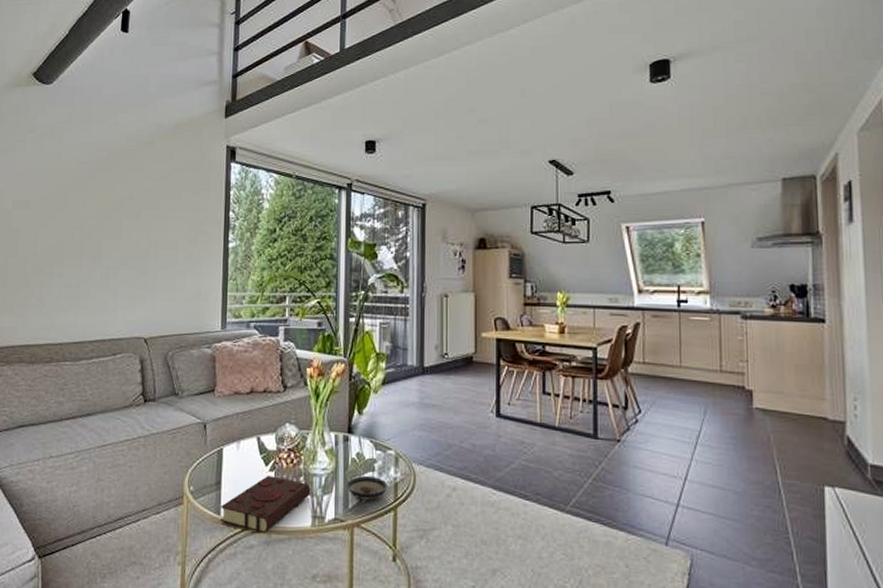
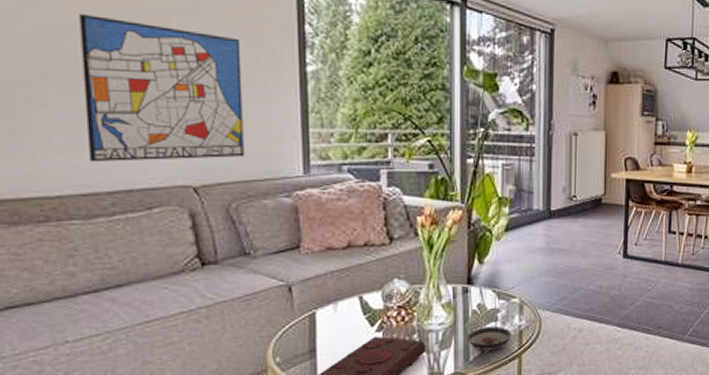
wall art: none [81,212,185,319] -> present [79,13,245,163]

